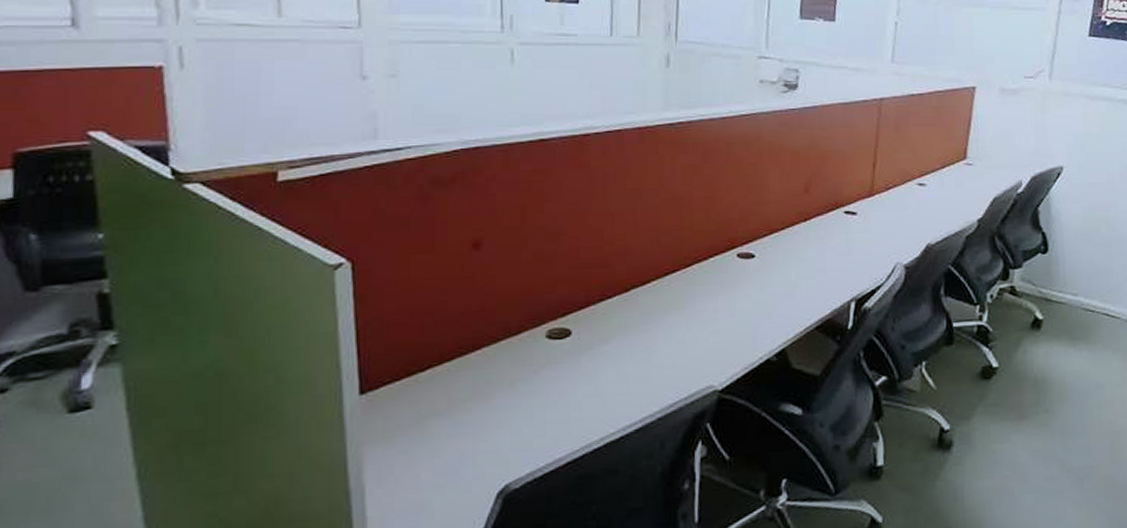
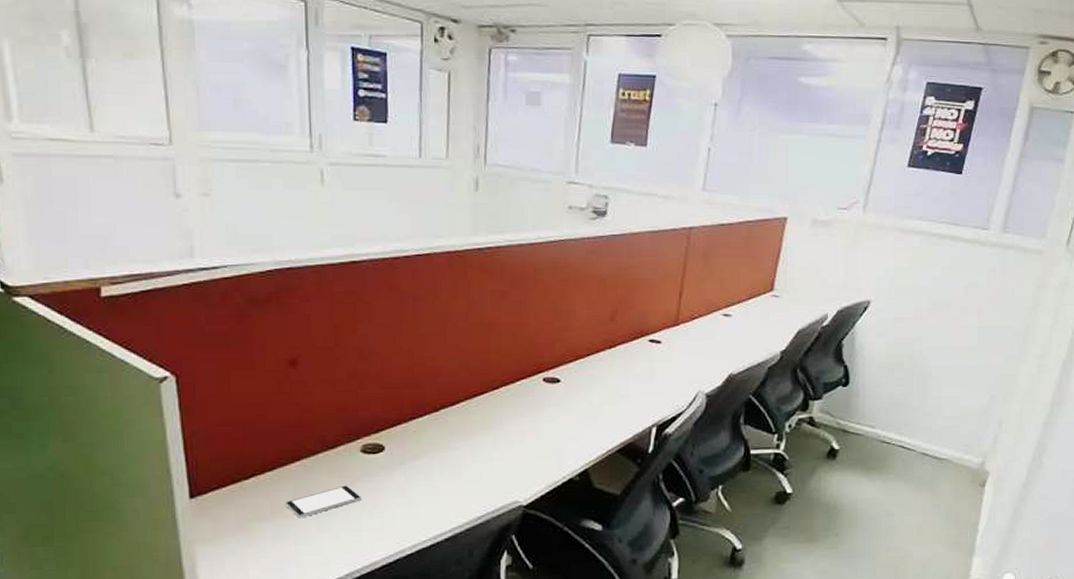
smartphone: none [462,374,547,413] -> present [284,485,363,518]

